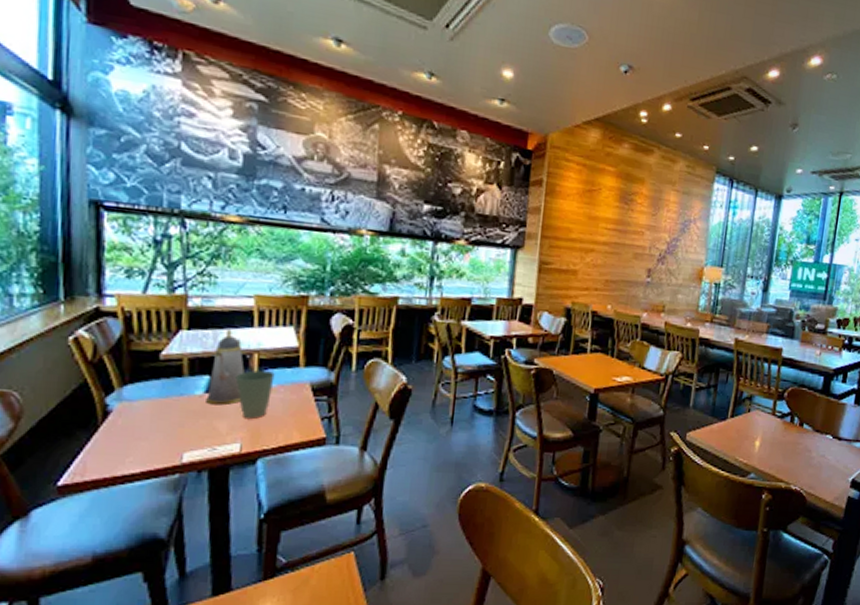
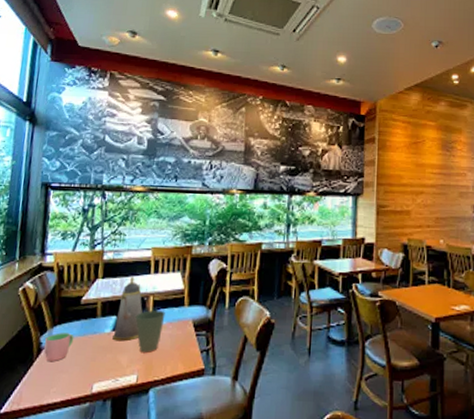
cup: none [112,393,153,428] -> present [44,333,74,362]

